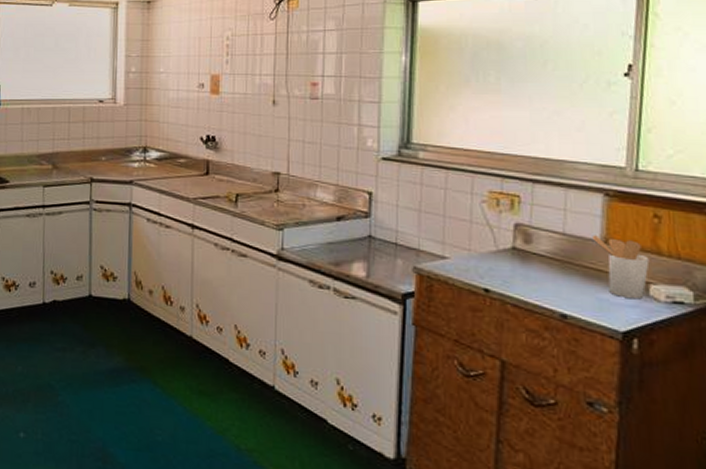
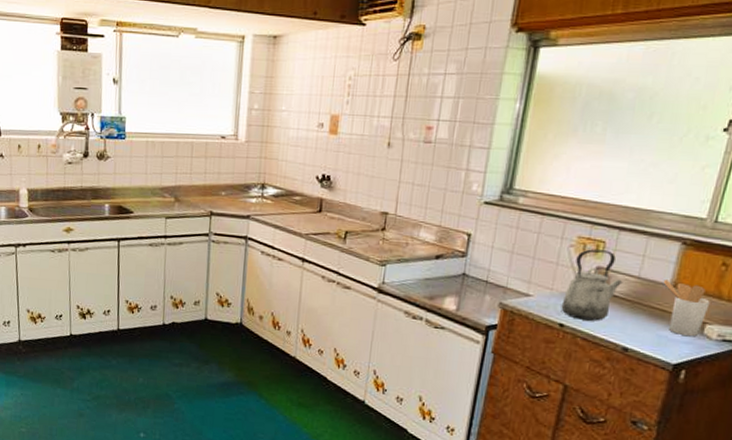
kettle: none [483,204,547,285] -> present [561,249,623,321]

